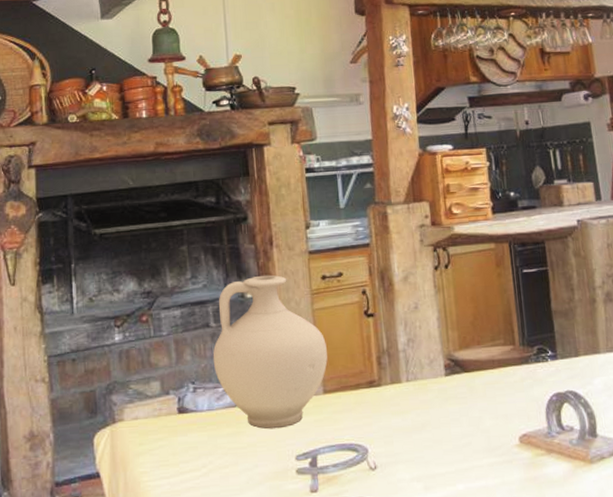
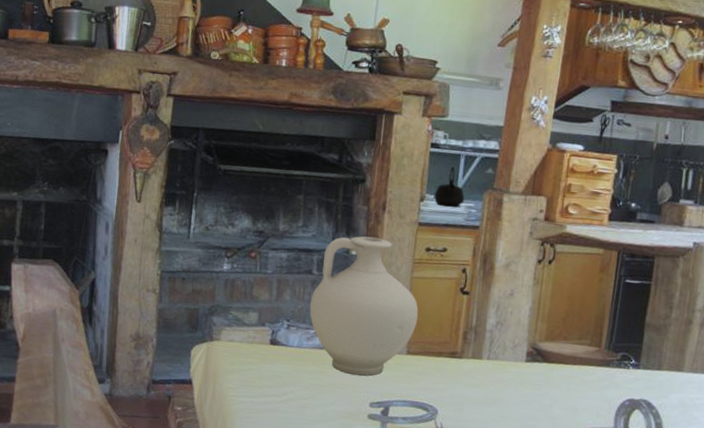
kettle: none [318,188,350,230] -> present [433,166,465,207]

